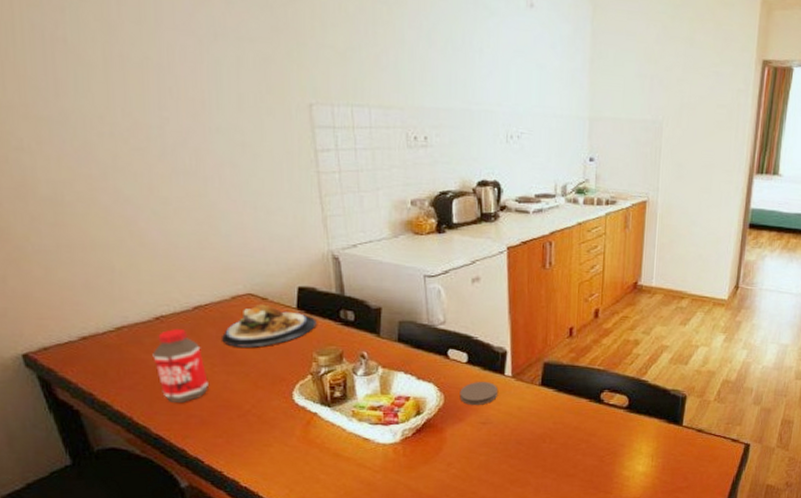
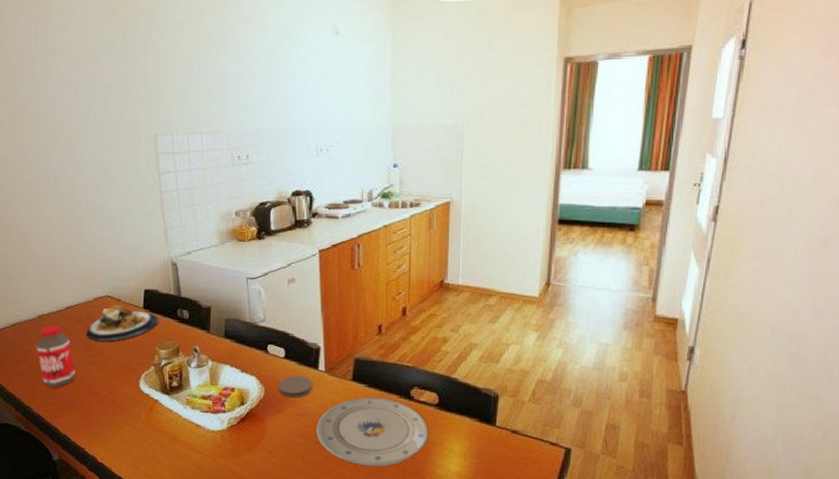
plate: none [501,402,618,473] -> present [316,397,429,467]

